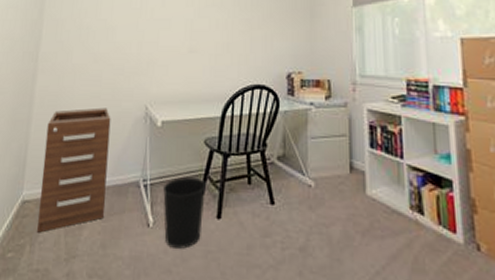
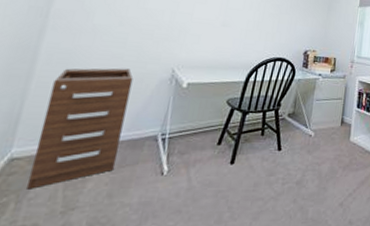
wastebasket: present [162,176,207,249] -> none [178,130,225,191]

